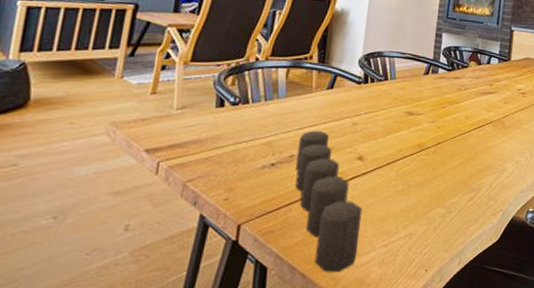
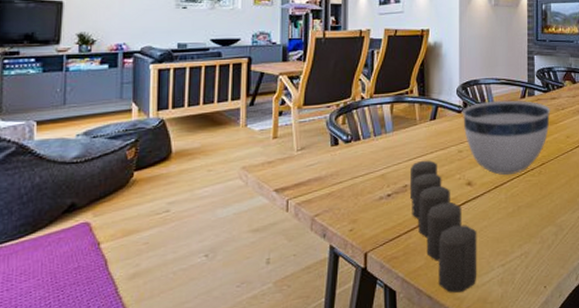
bowl: none [361,74,453,152] -> present [462,100,551,175]

